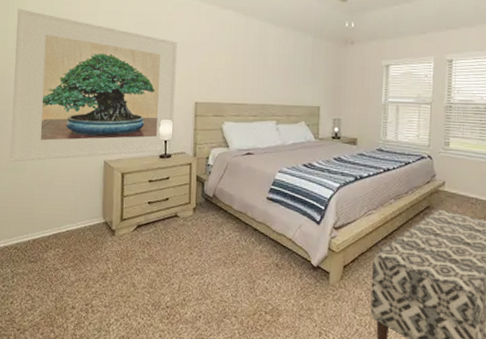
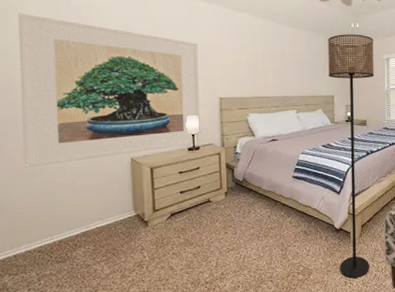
floor lamp: none [314,35,371,330] -> present [328,34,374,279]

